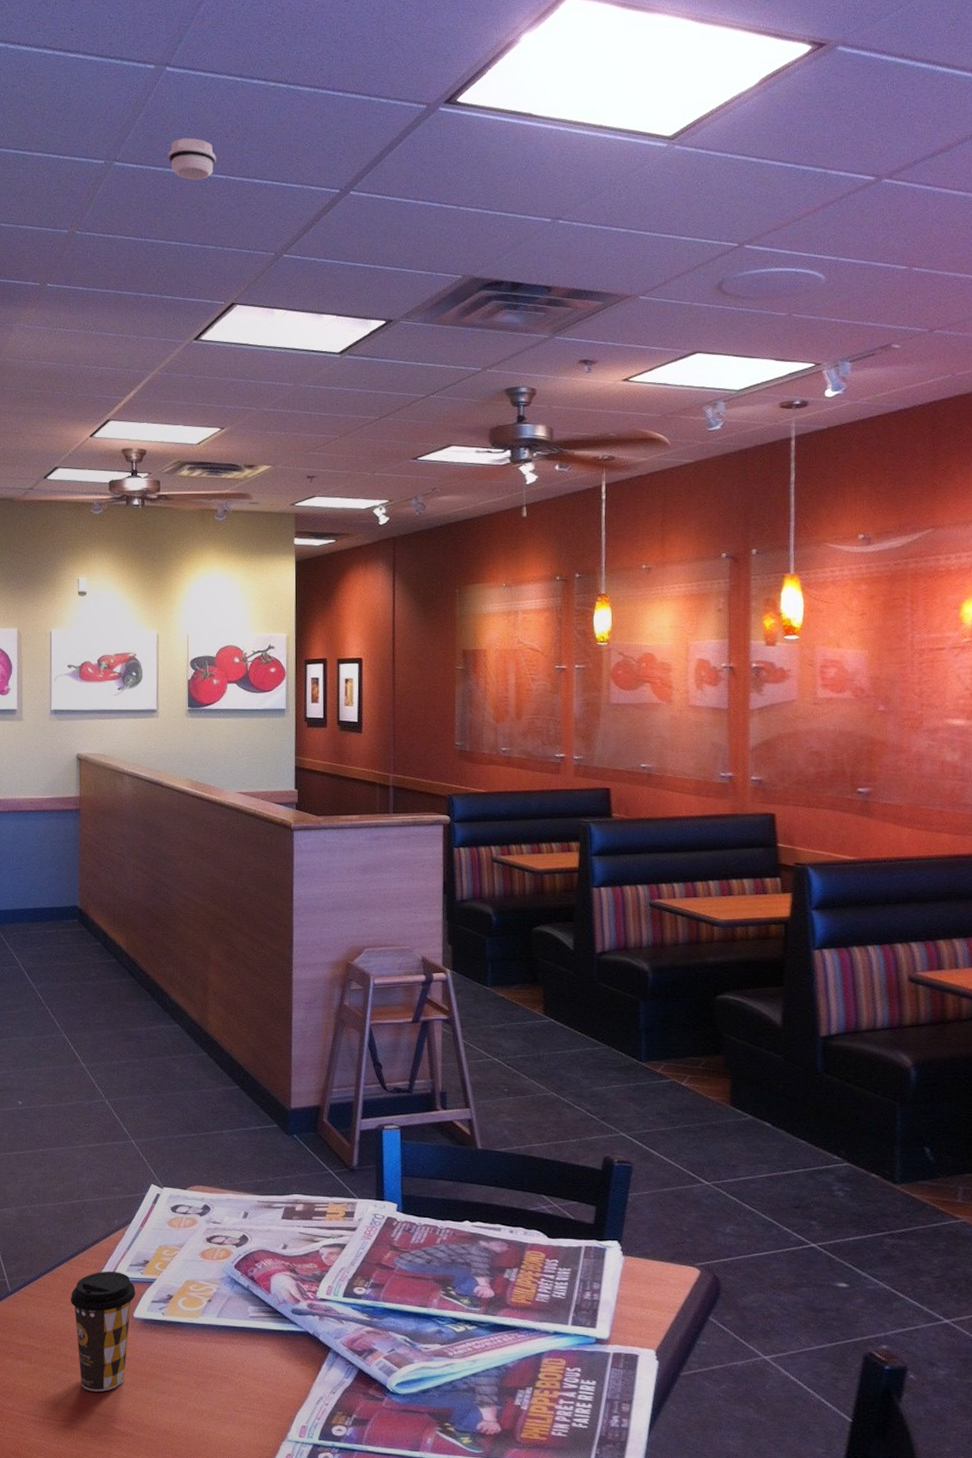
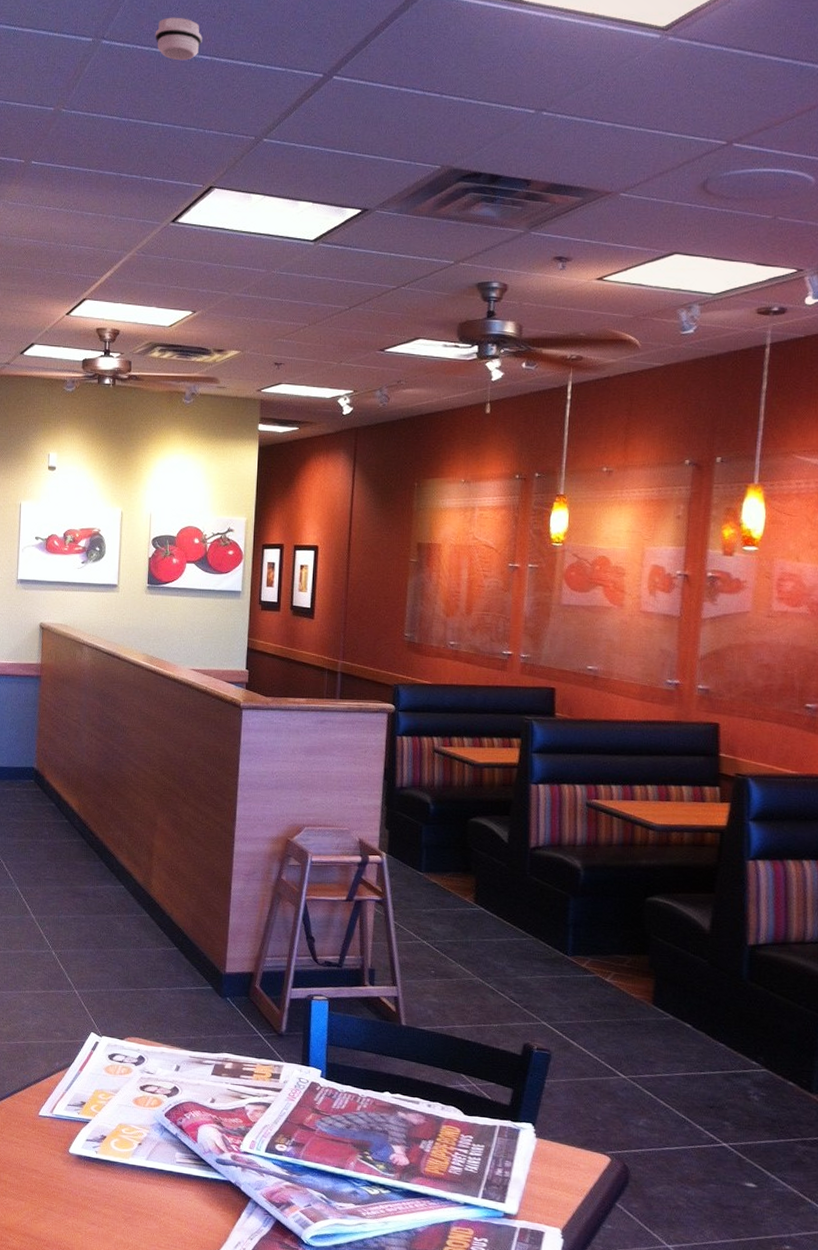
coffee cup: present [70,1271,136,1392] -> none [11,1108,72,1218]

